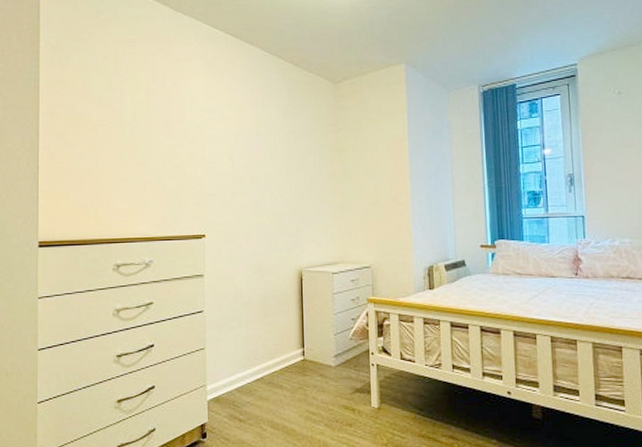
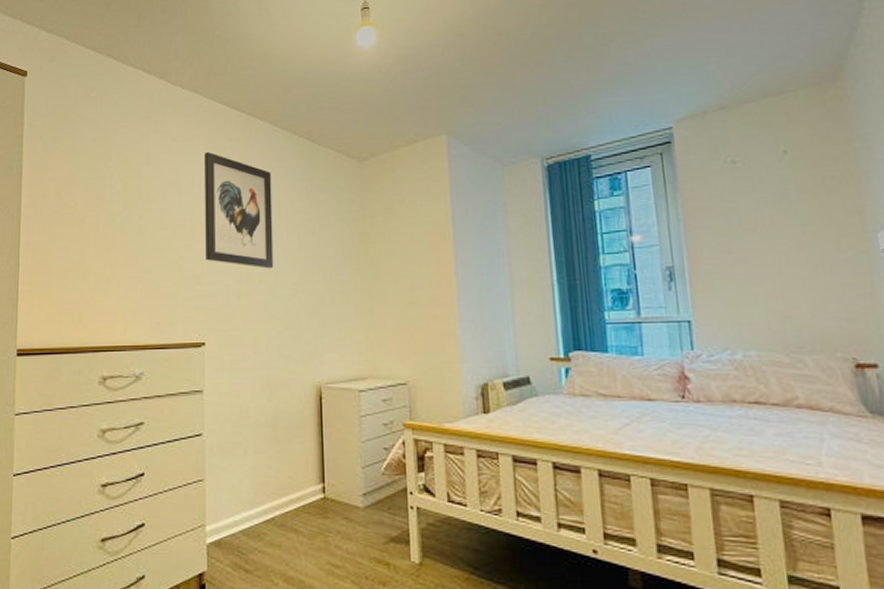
wall art: none [204,71,263,173] -> present [205,151,274,269]

